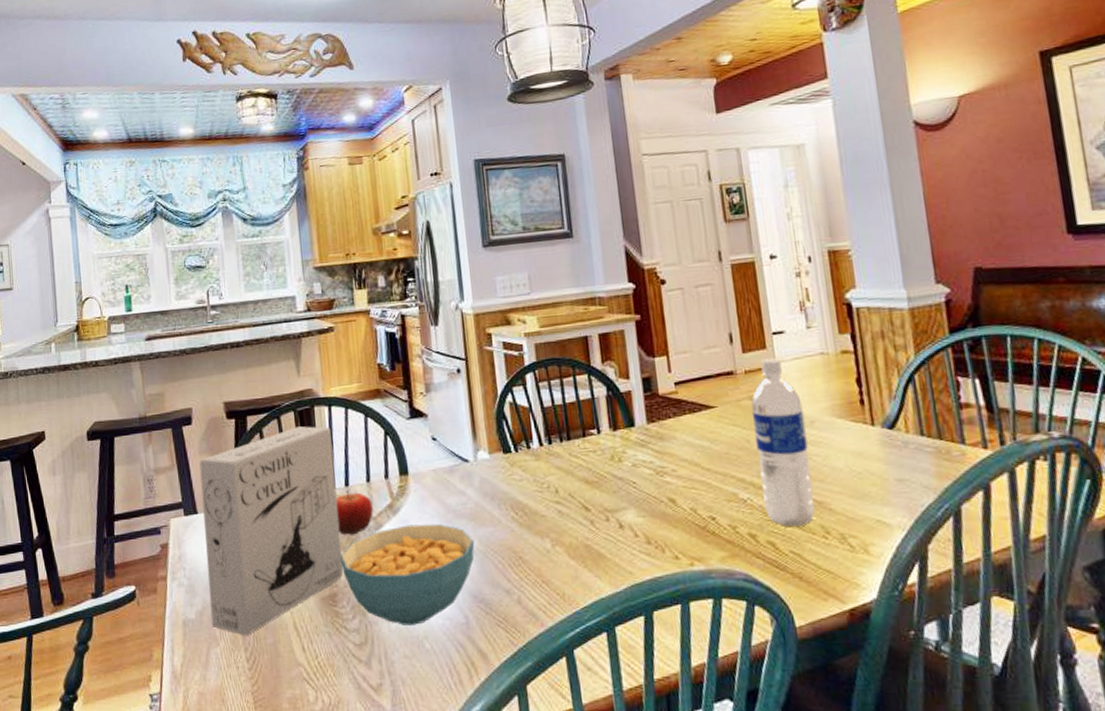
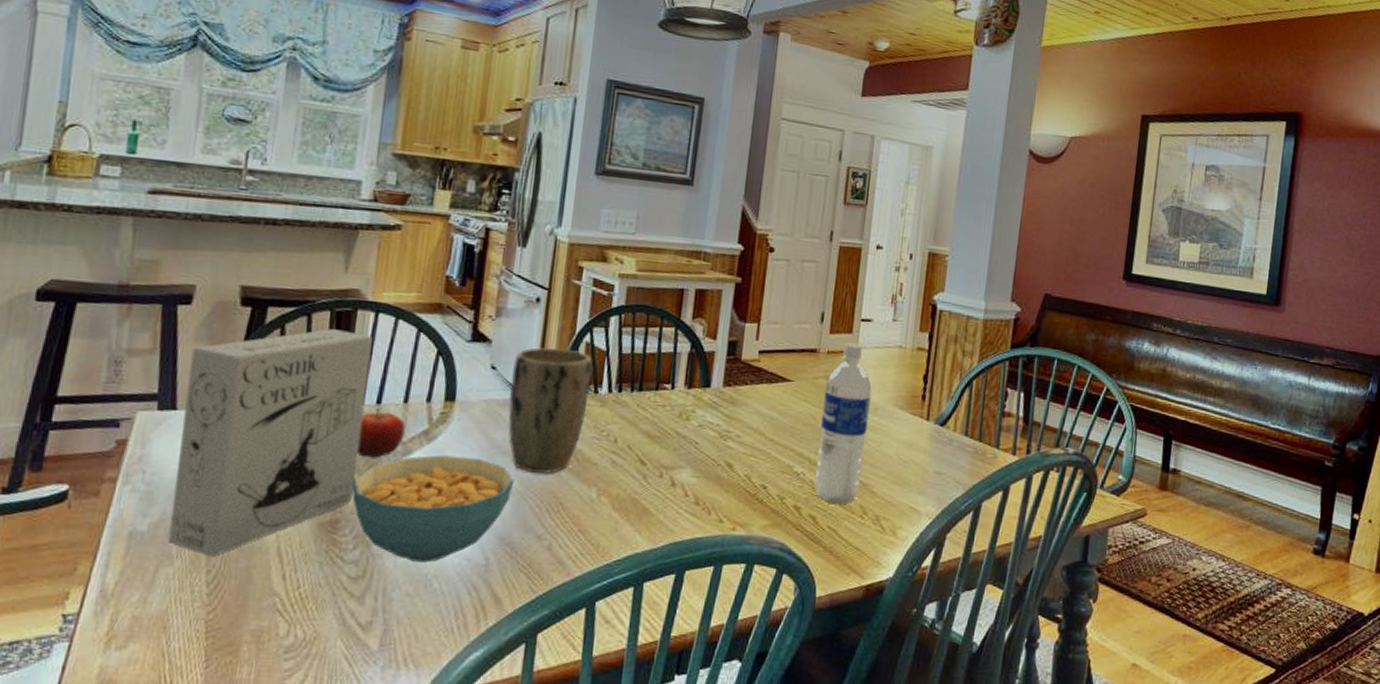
plant pot: none [450,411,525,532] -> present [508,347,592,475]

